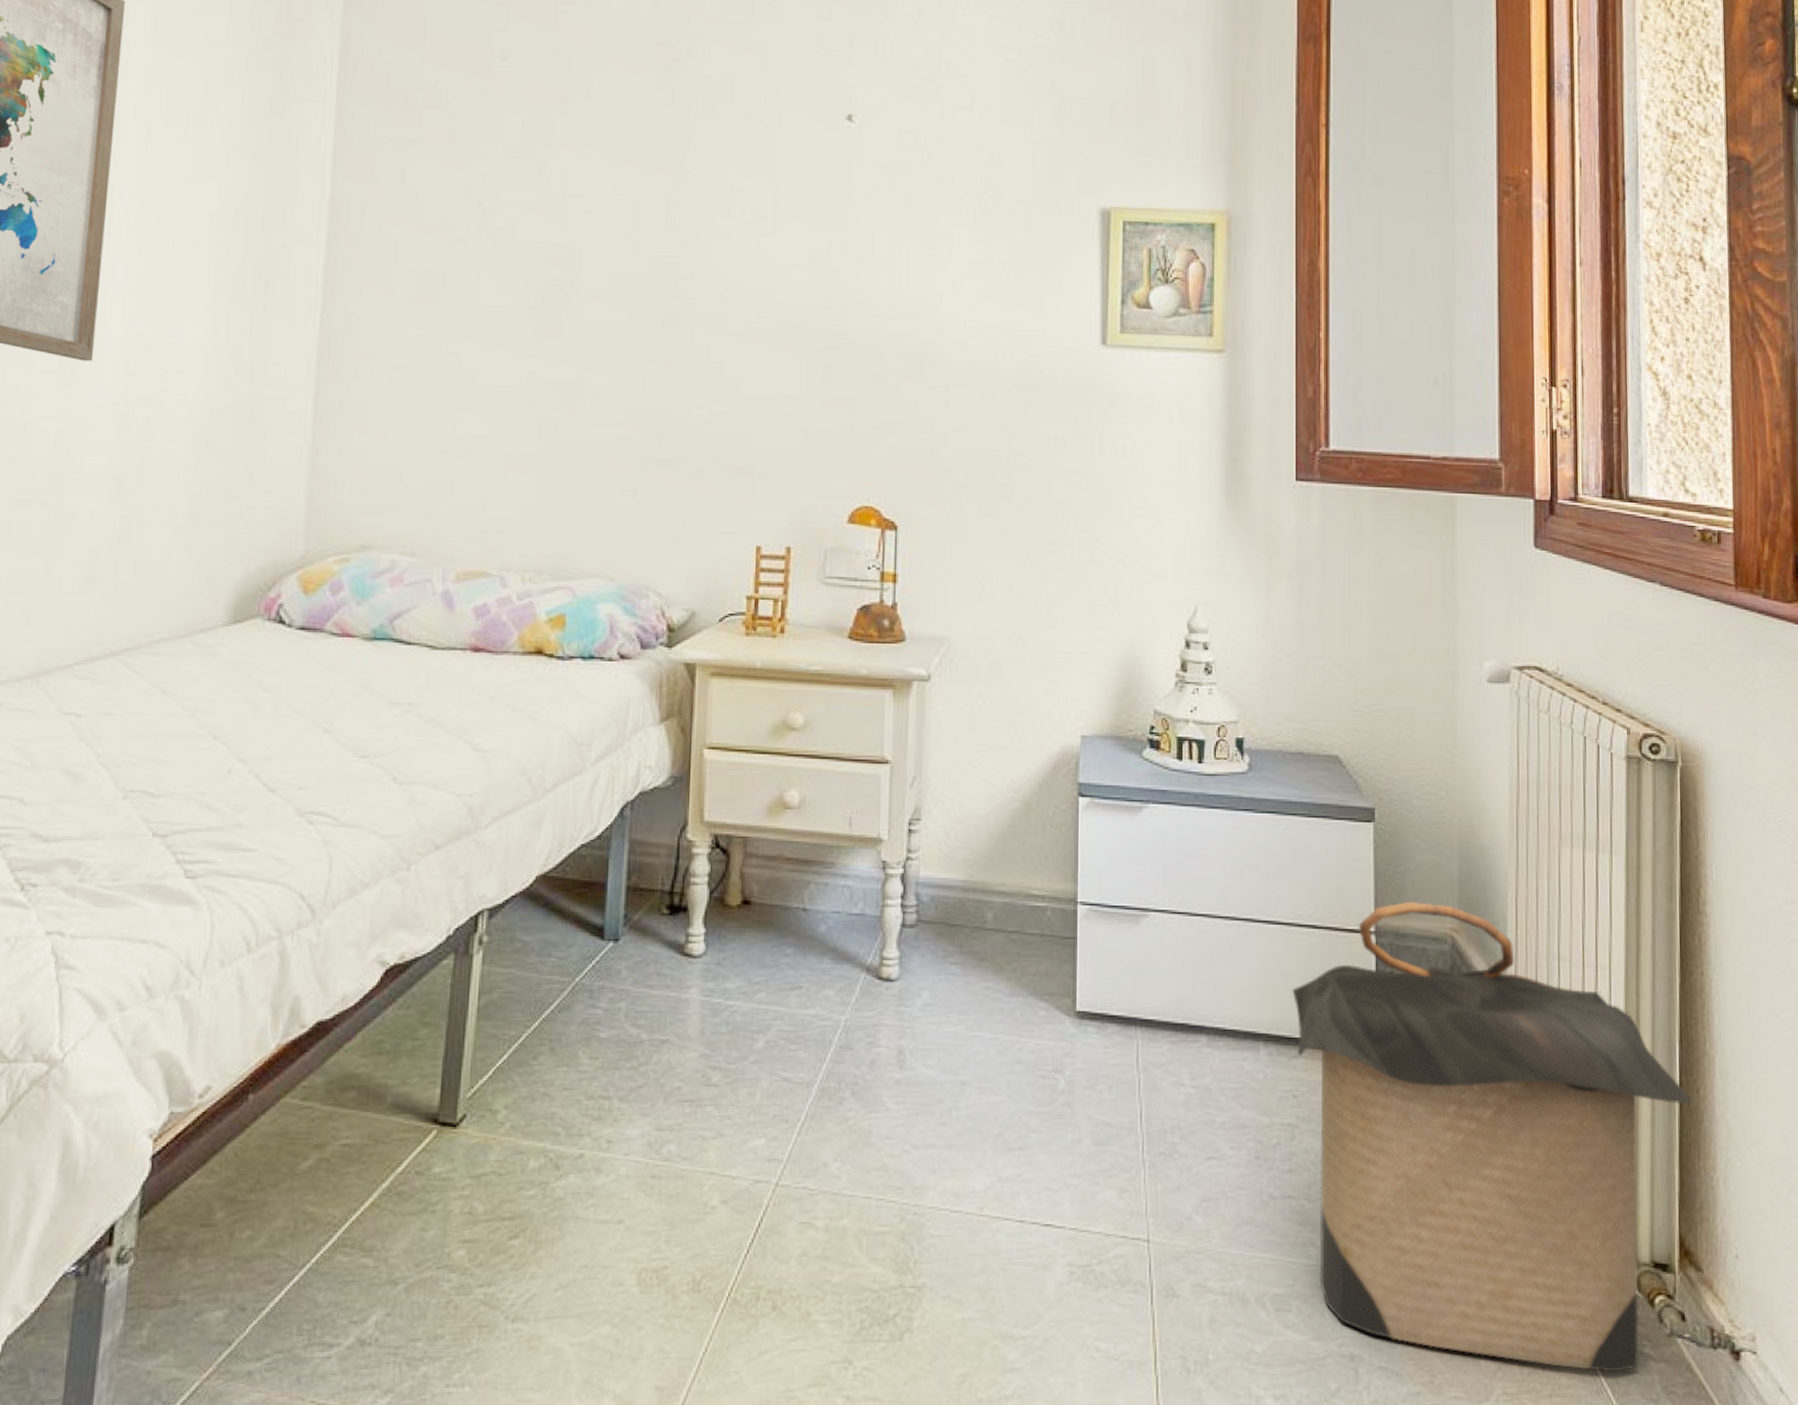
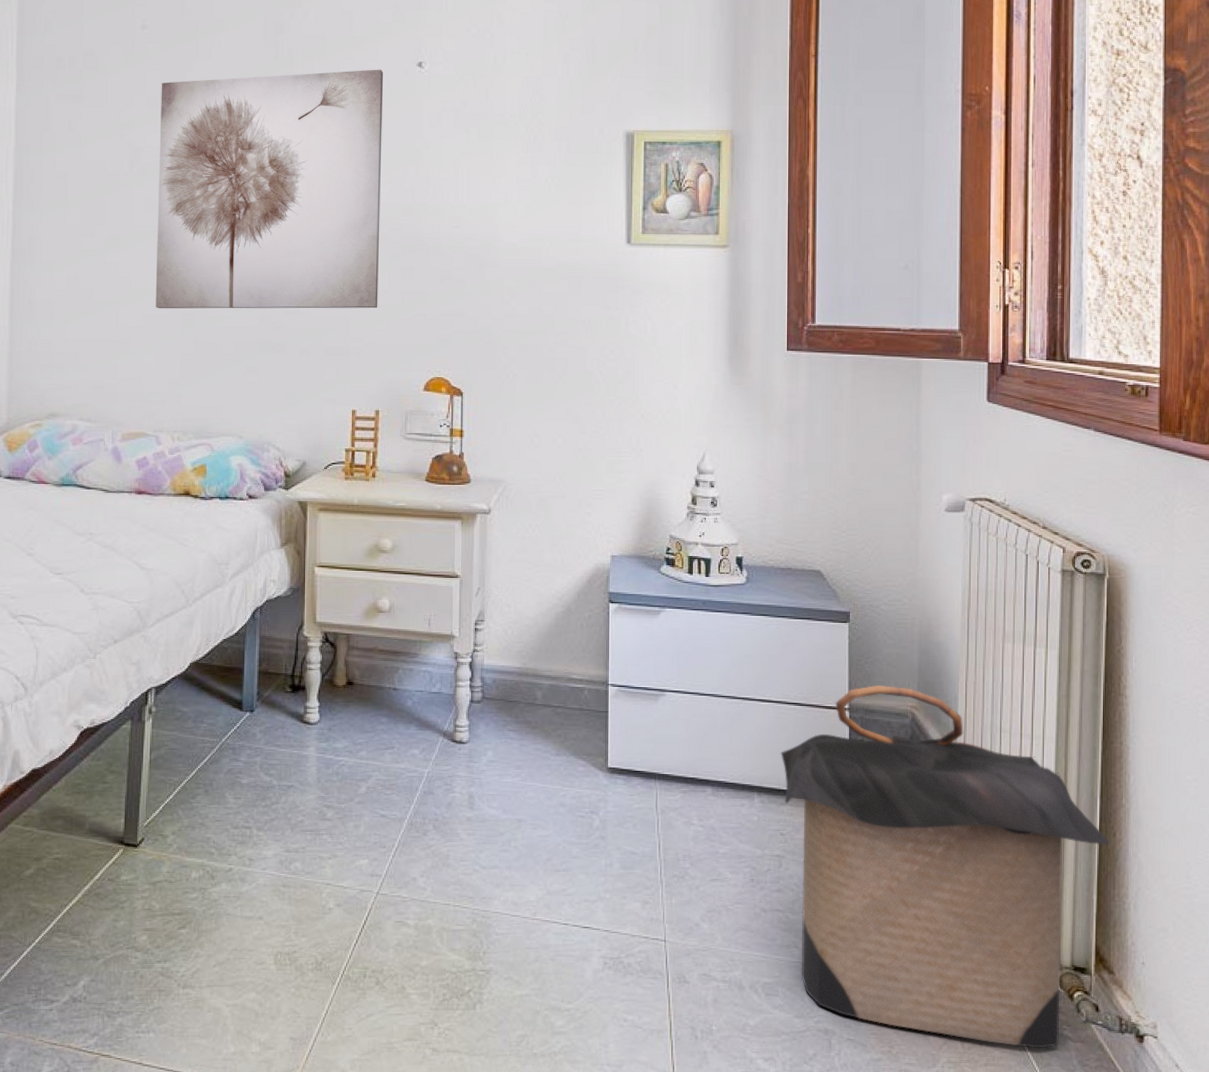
wall art: none [505,121,804,418] -> present [155,69,384,309]

